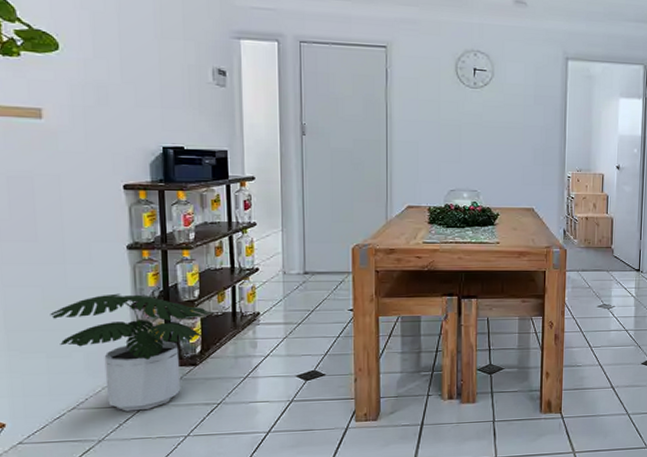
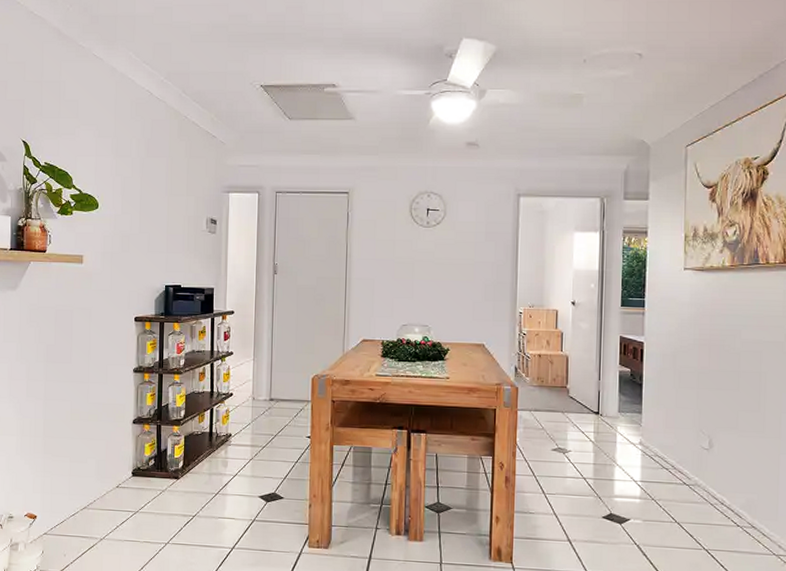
potted plant: present [50,293,214,411] -> none [75,410,195,516]

